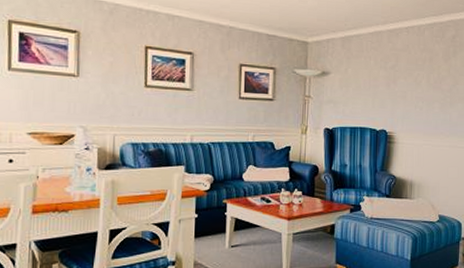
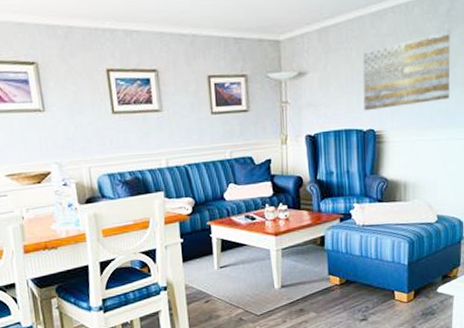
wall art: none [378,52,455,113] -> present [362,30,450,111]

